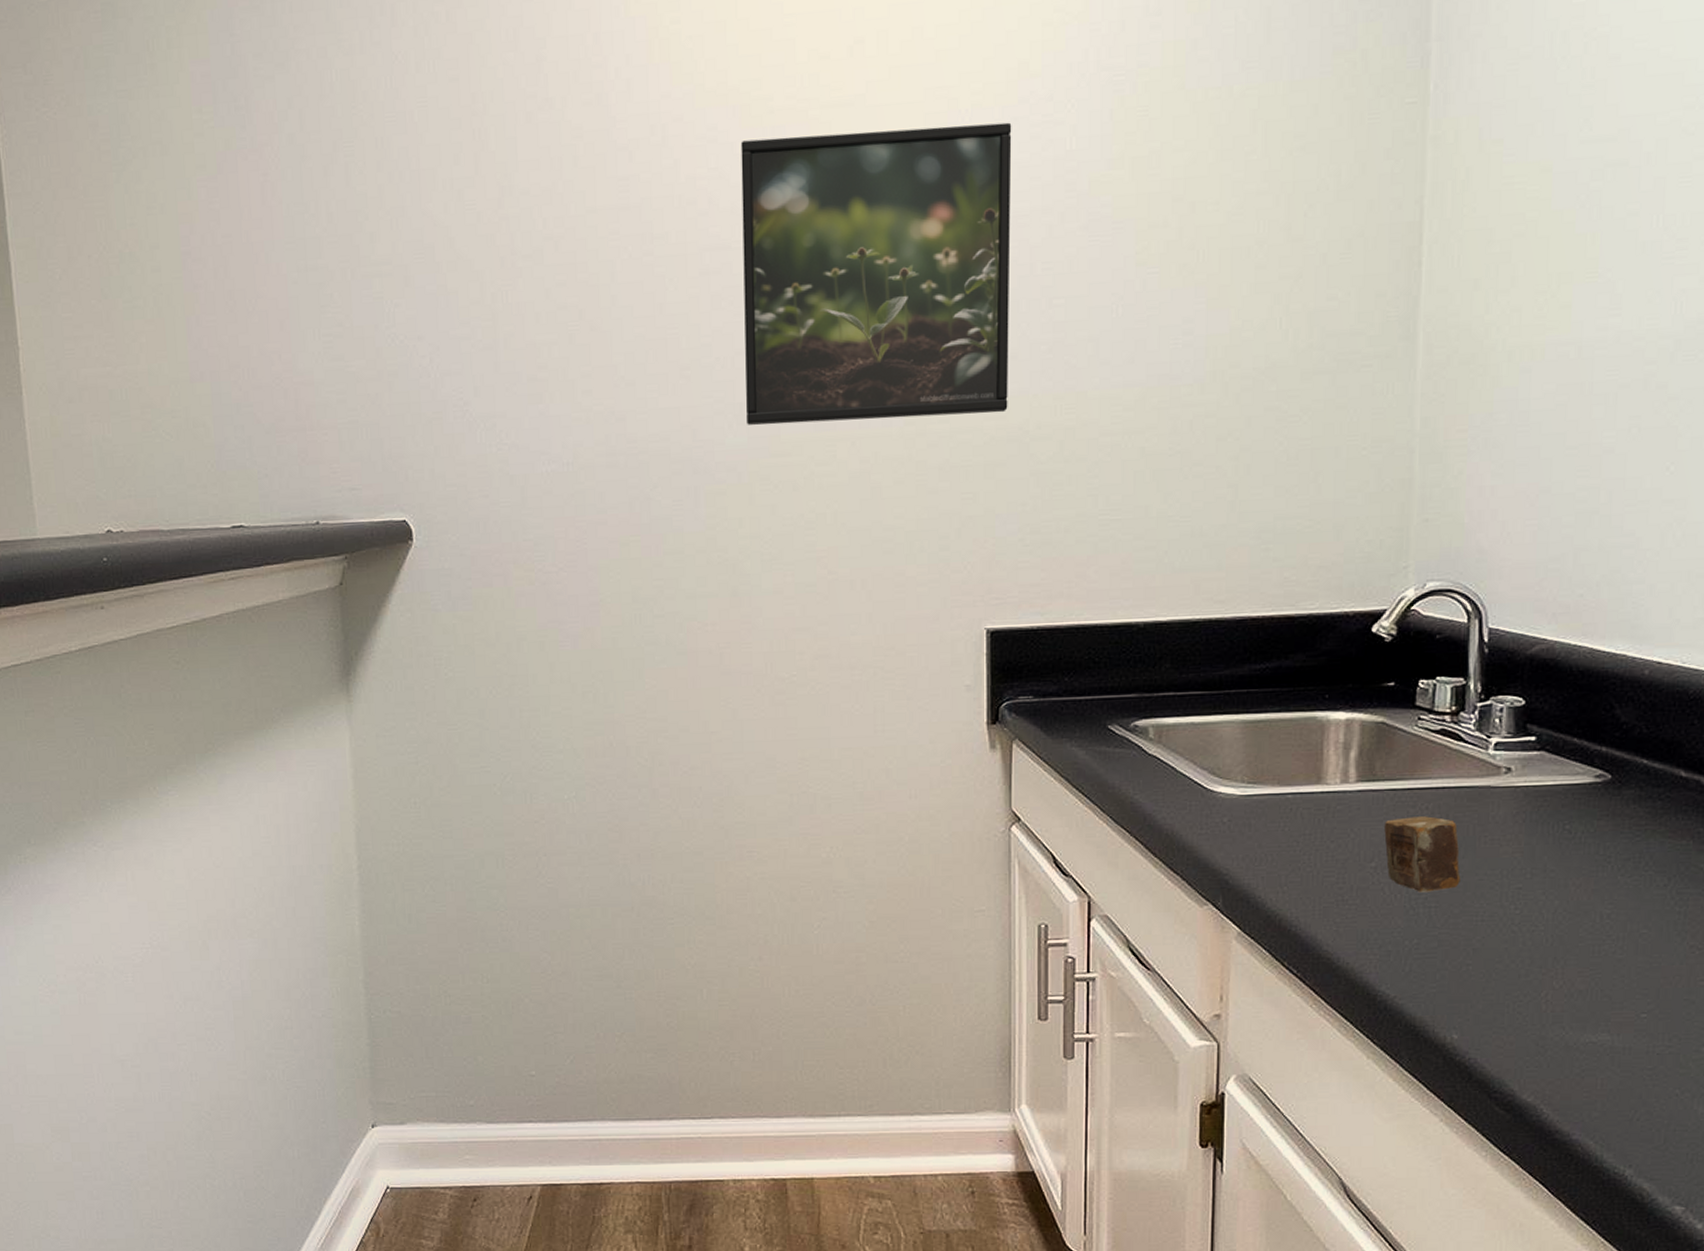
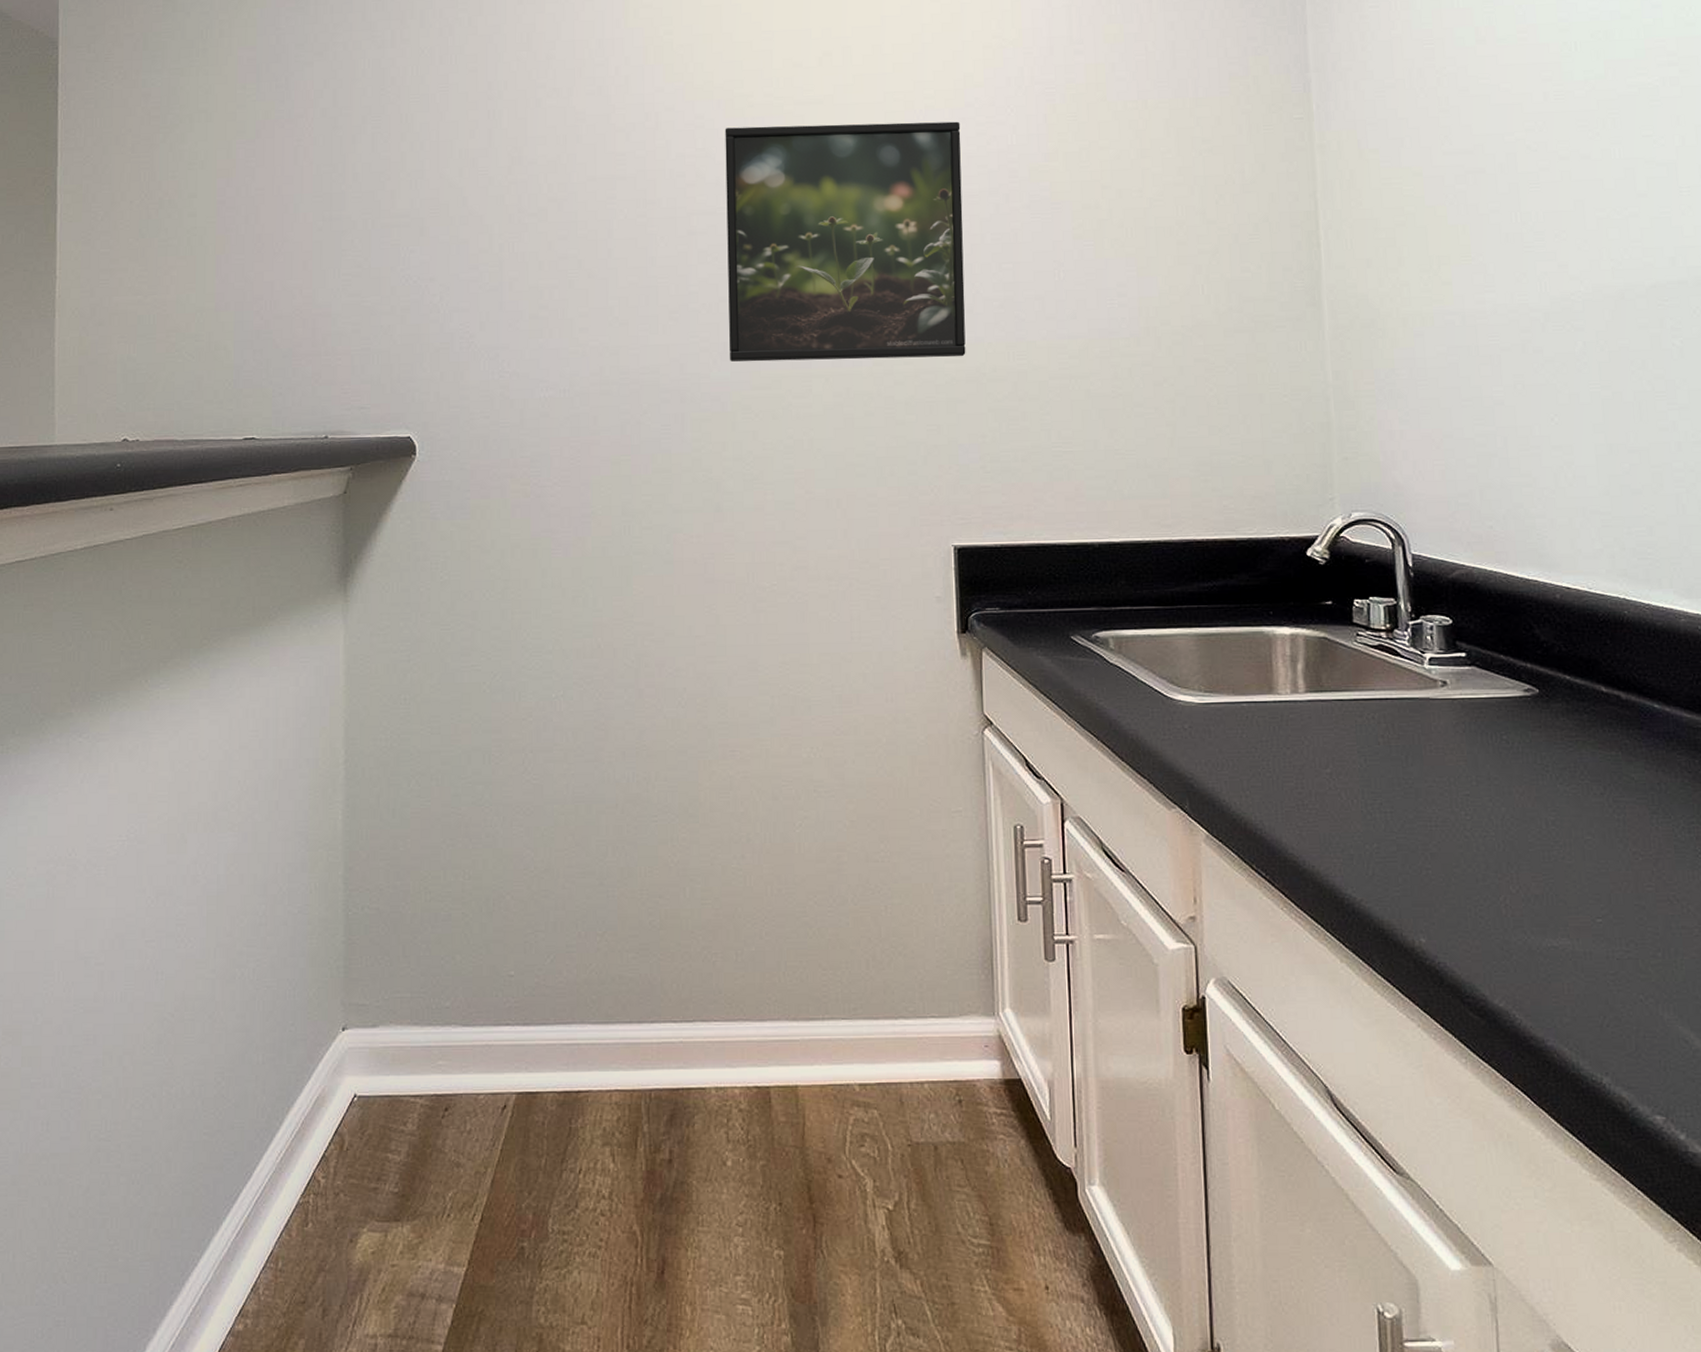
soap bar: present [1384,816,1461,892] -> none [1335,725,1412,798]

